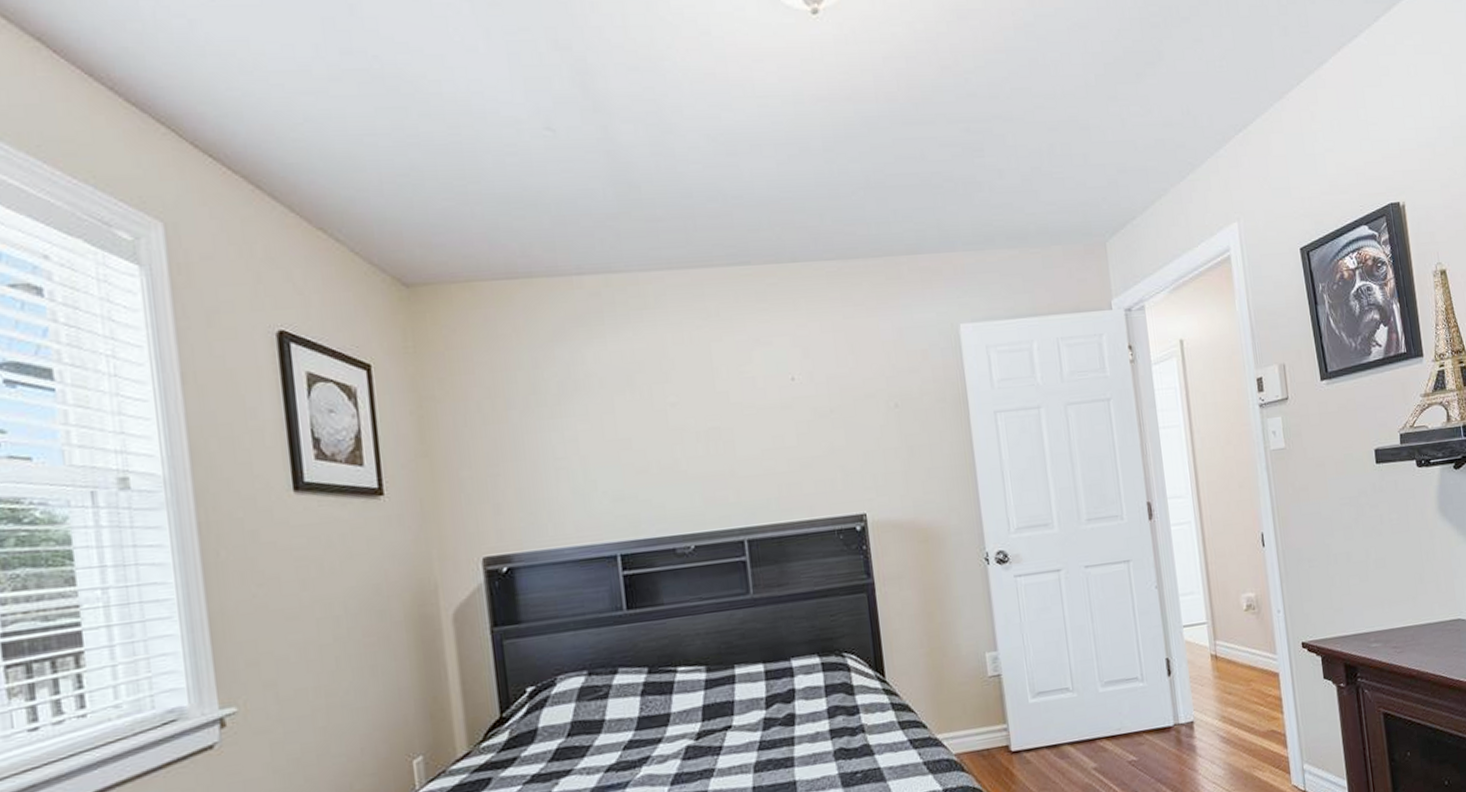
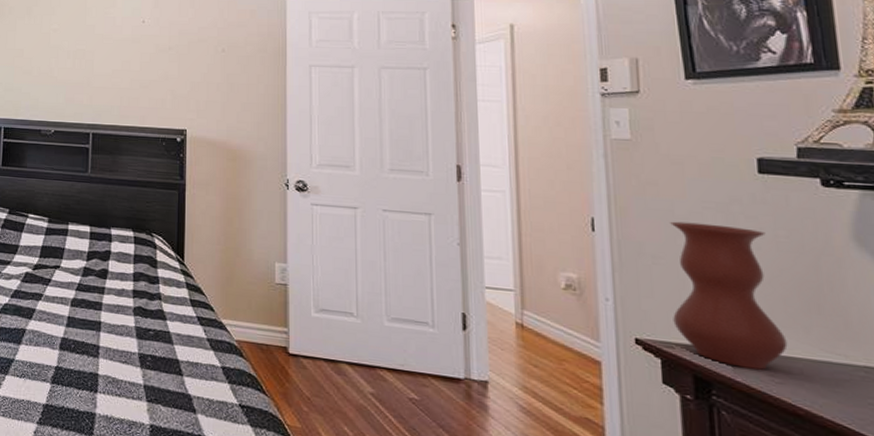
vase: none [1319,517,1403,647] -> present [670,221,788,370]

